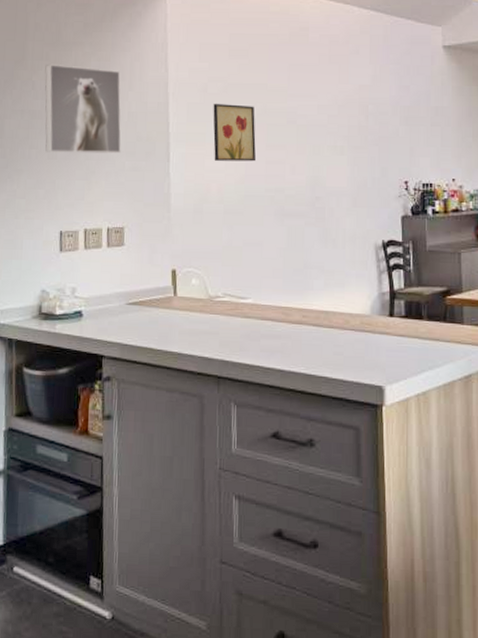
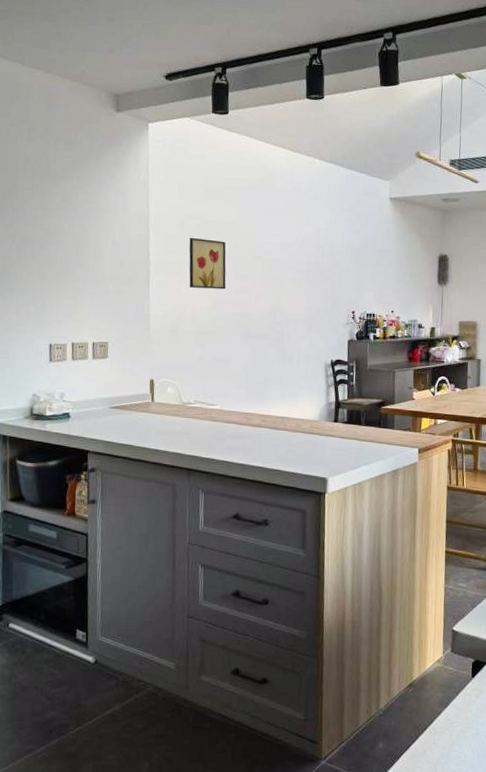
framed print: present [45,63,121,154] -> none [35,194,106,278]

